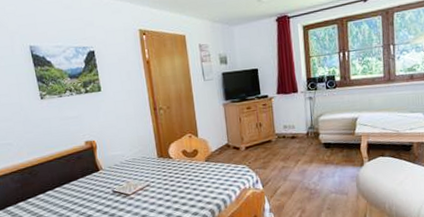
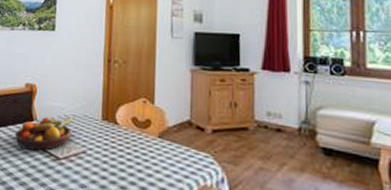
fruit bowl: none [86,161,135,195] -> present [15,117,74,151]

